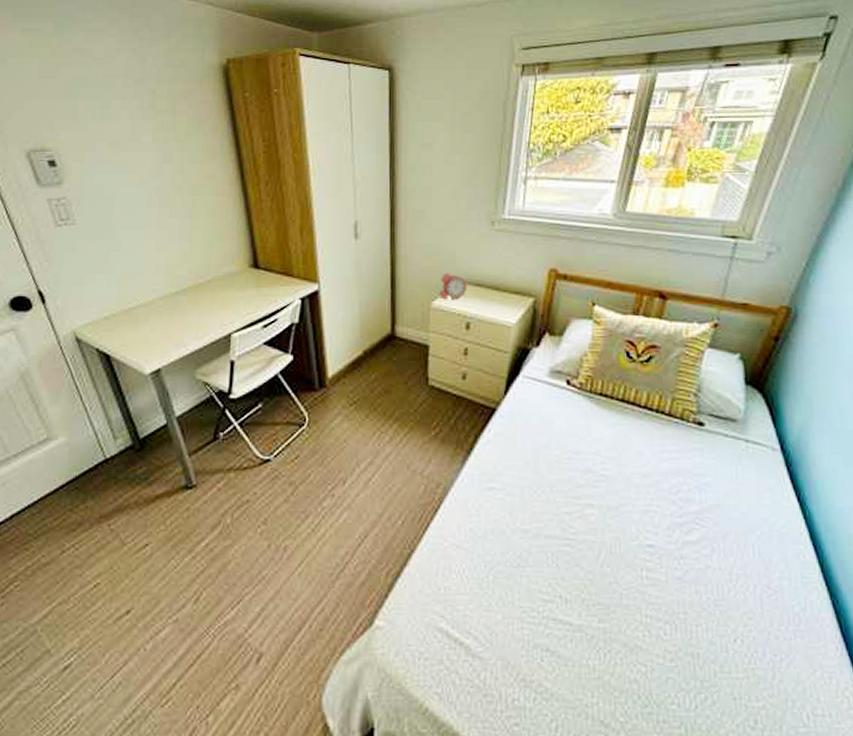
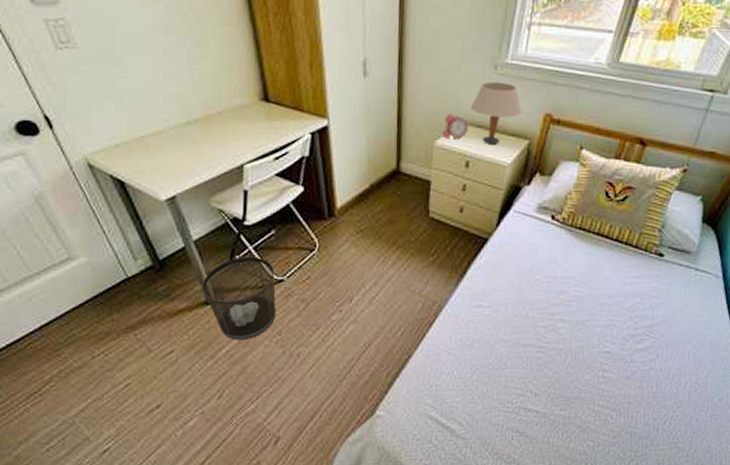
waste bin: none [183,434,261,531] -> present [202,257,276,340]
table lamp: none [467,238,523,304] -> present [470,82,522,145]

